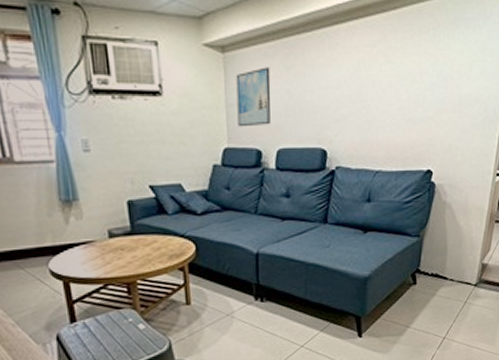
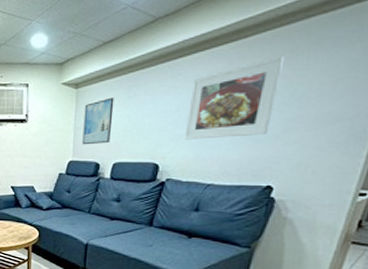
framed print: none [348,33,430,121] -> present [184,56,286,140]

